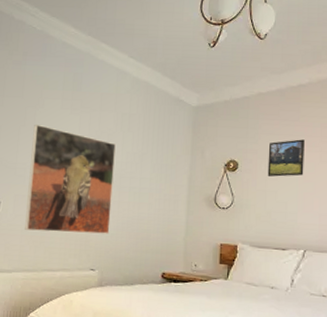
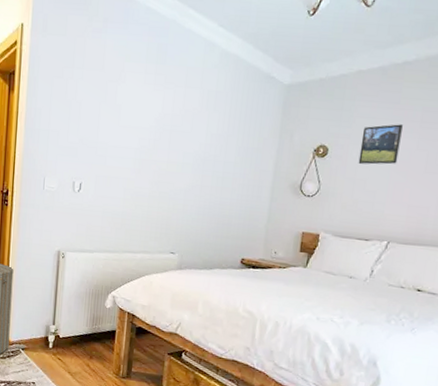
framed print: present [25,124,116,234] -> none [106,100,200,219]

